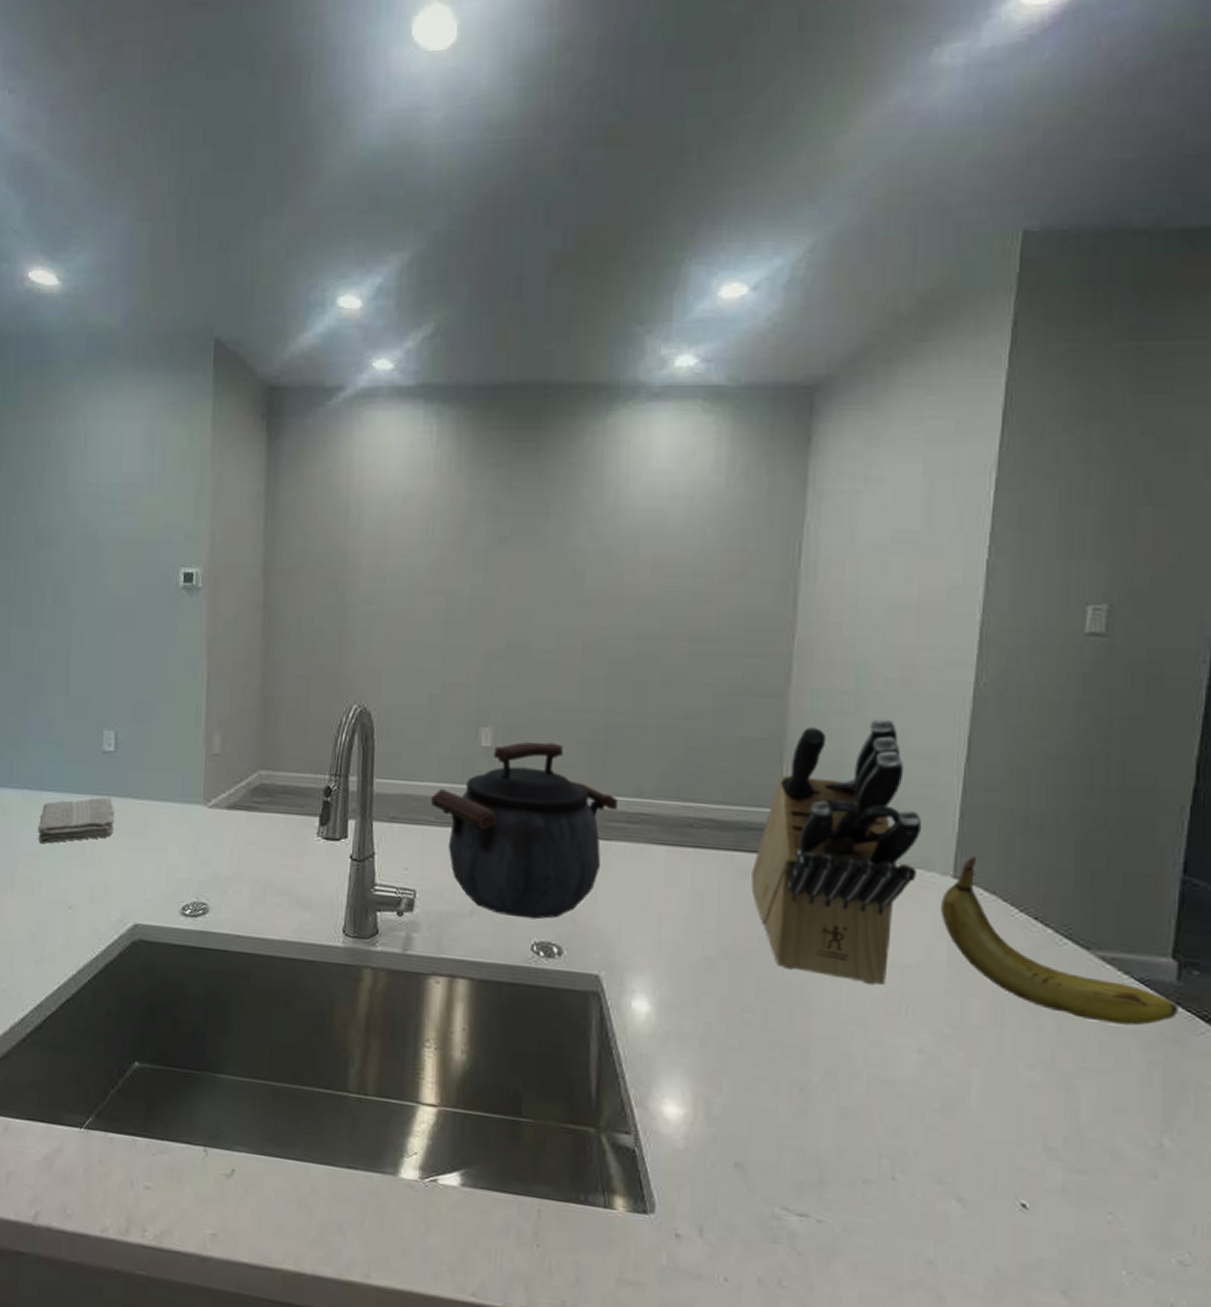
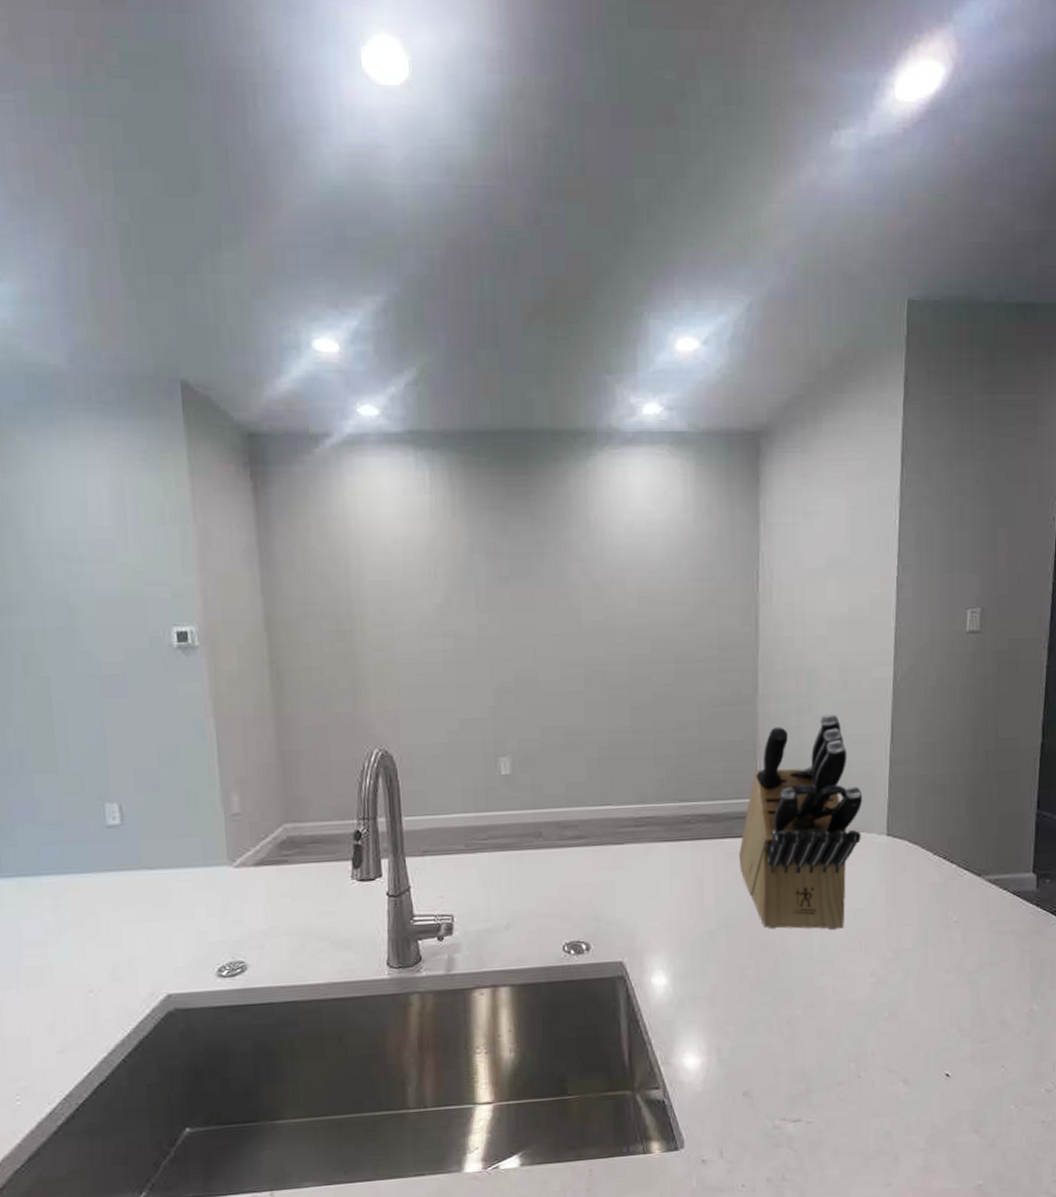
washcloth: present [37,797,115,844] -> none [40,872,131,930]
kettle: present [431,742,618,920] -> none [459,764,626,924]
fruit: present [941,856,1178,1026] -> none [880,817,1038,929]

